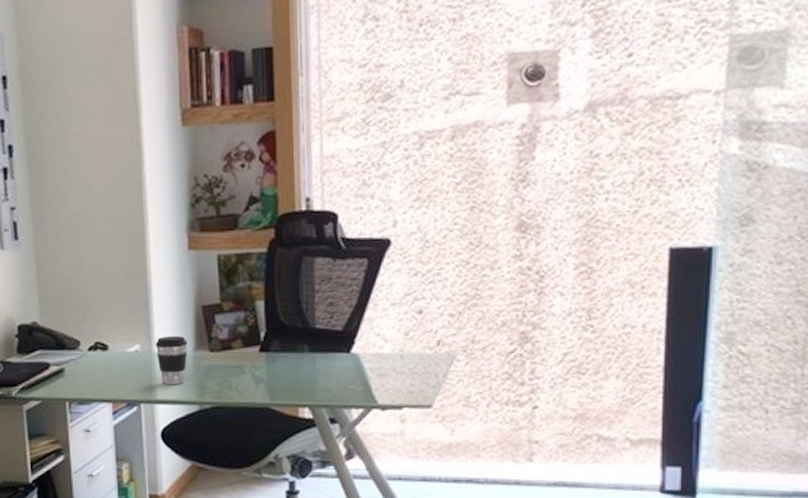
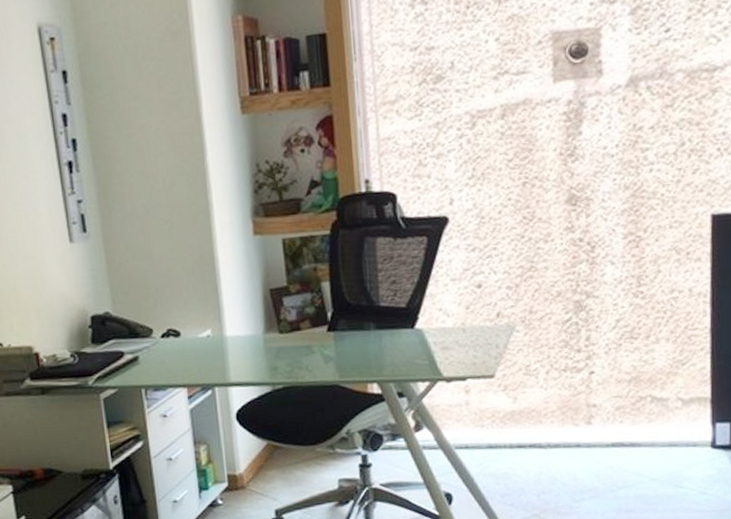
coffee cup: present [155,335,188,385] -> none [226,319,258,367]

